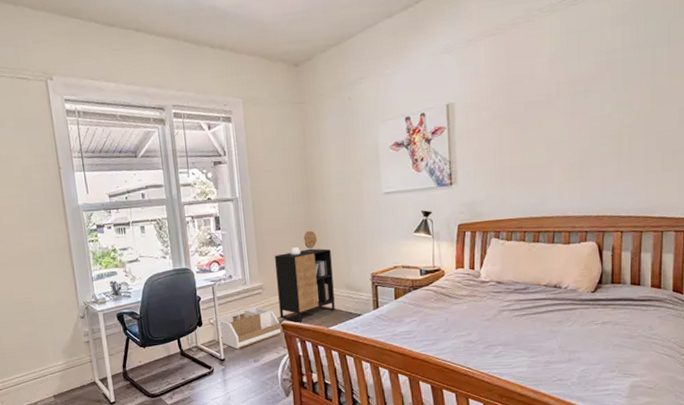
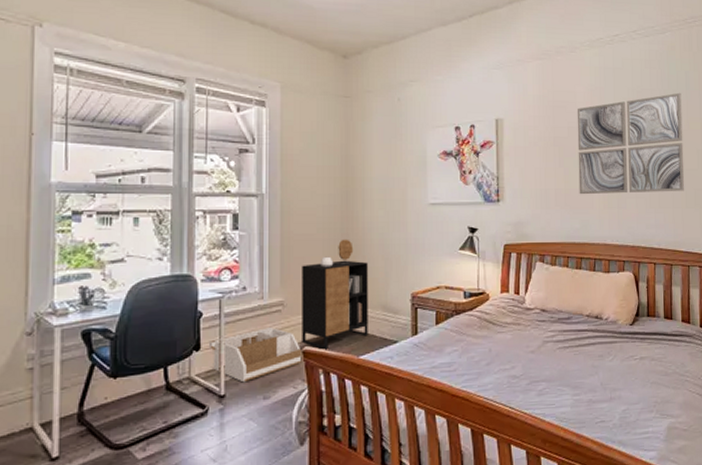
wall art: none [534,46,662,170] -> present [577,92,685,195]

